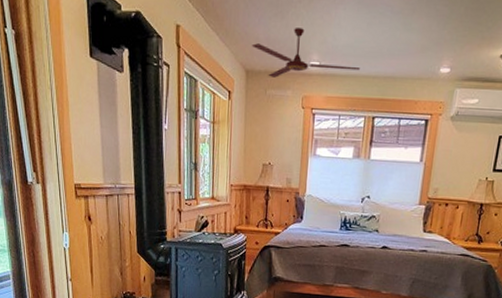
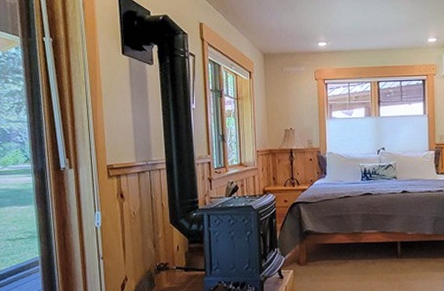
ceiling fan: present [251,28,360,78] -> none [266,17,361,58]

